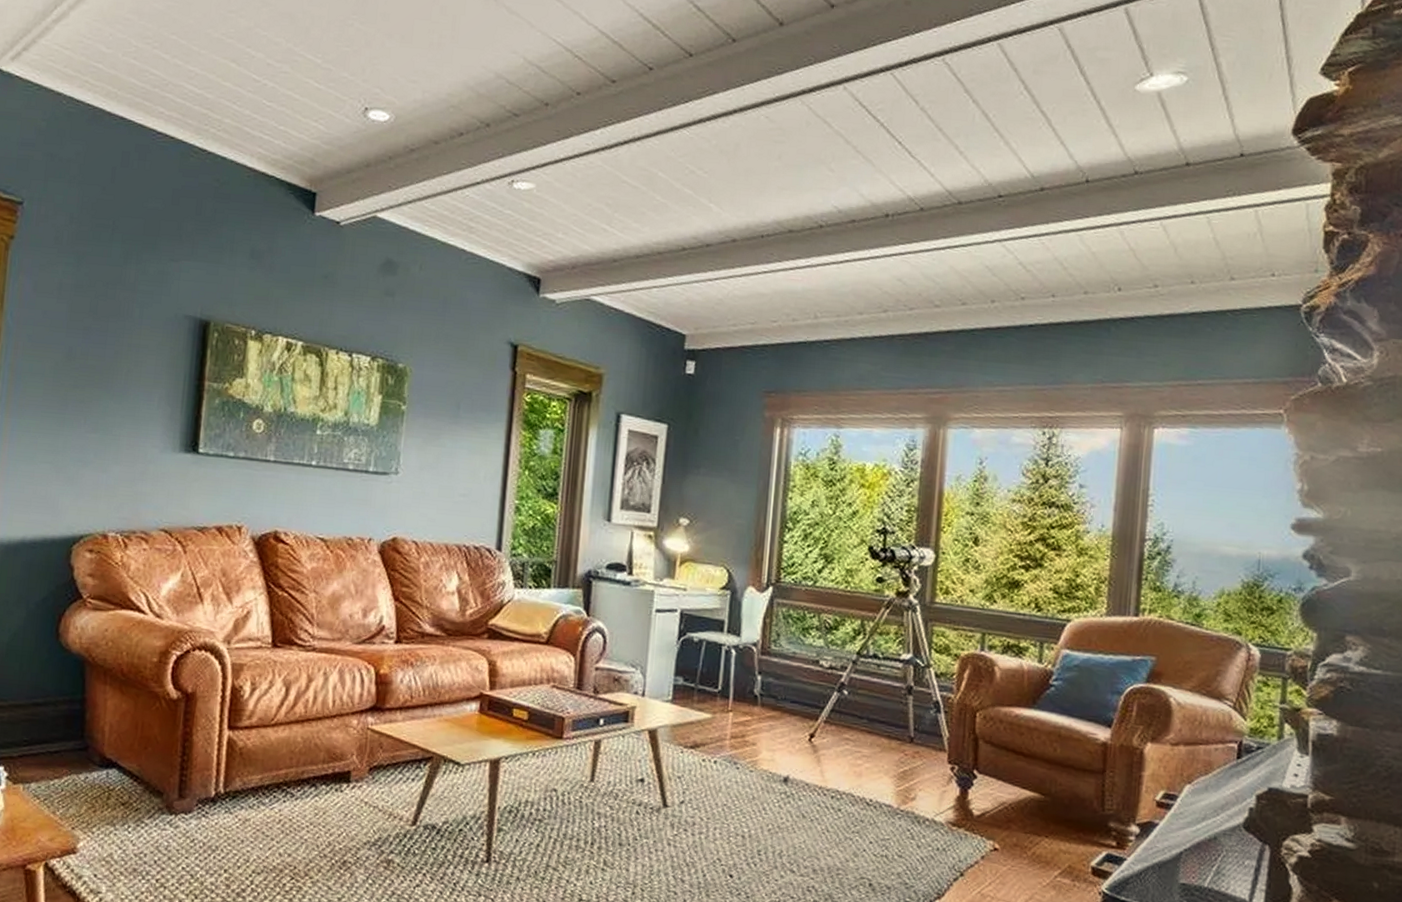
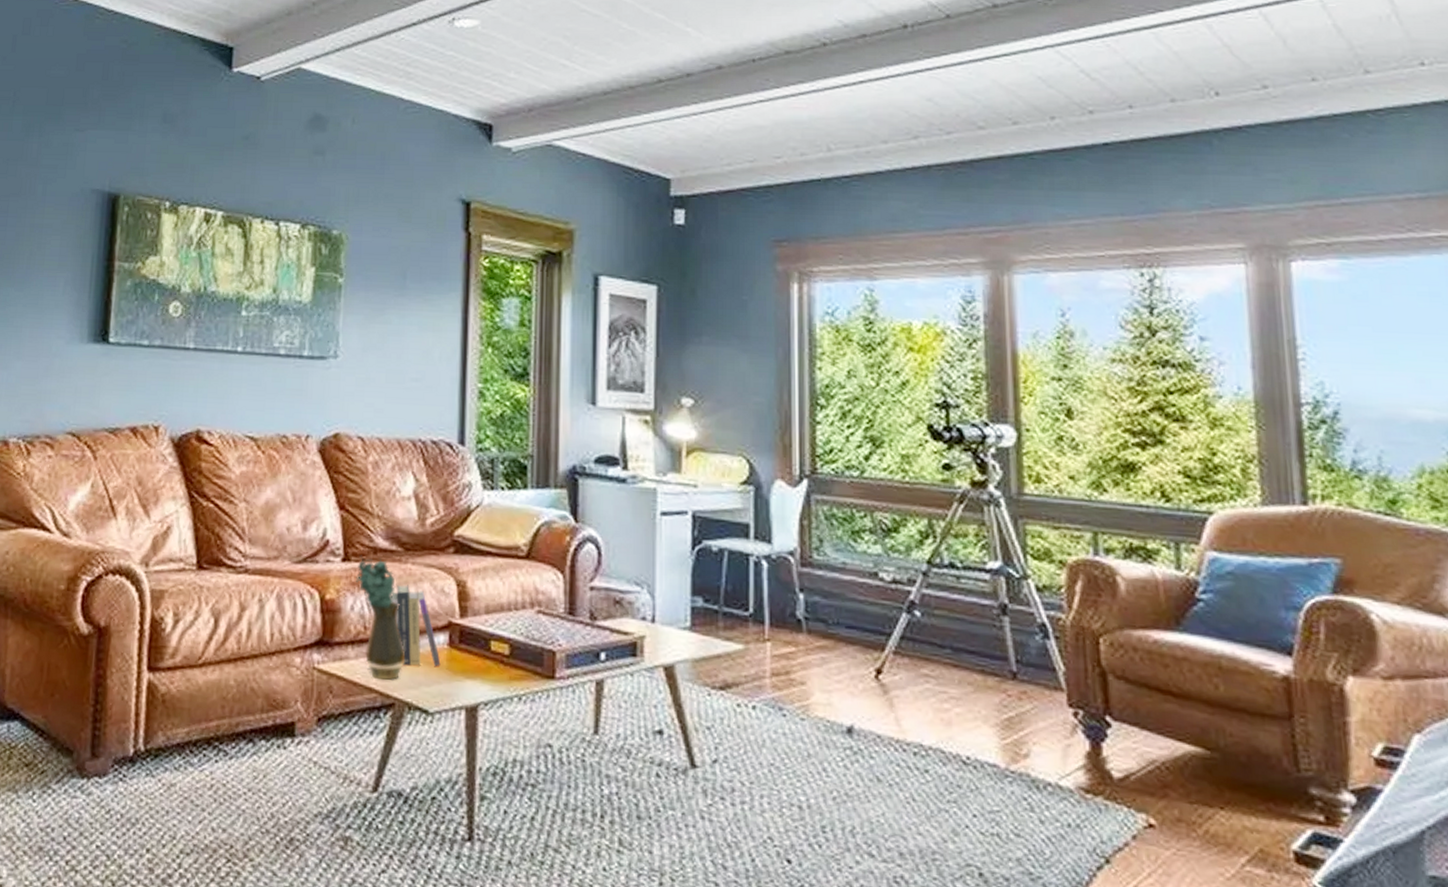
vase: none [406,638,443,739] -> present [356,555,405,681]
books: none [433,663,472,728] -> present [390,585,441,666]

